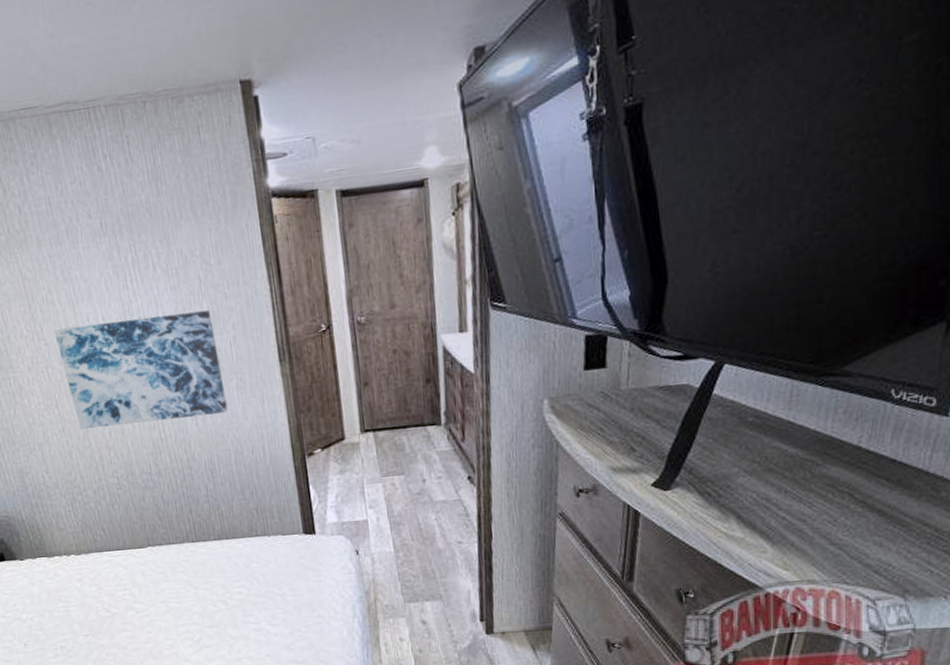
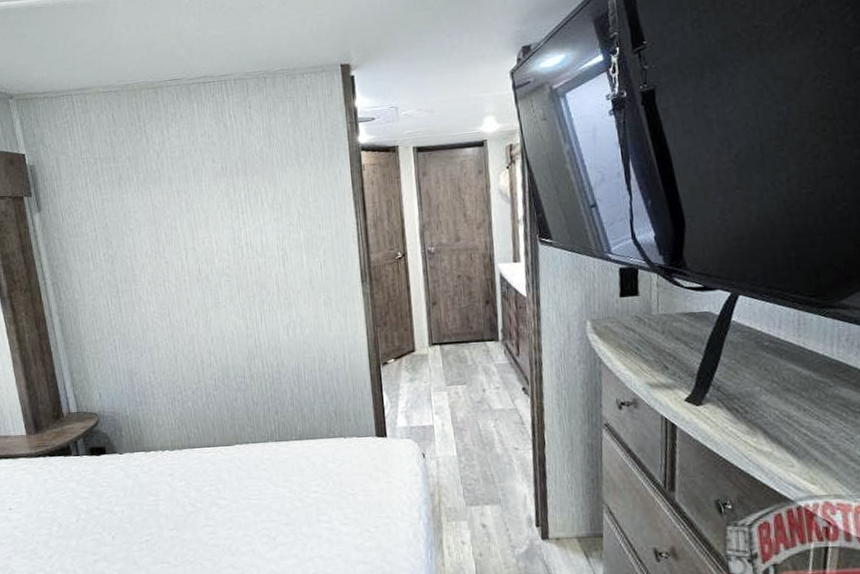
wall art: present [53,310,228,429] -> none [174,238,315,335]

